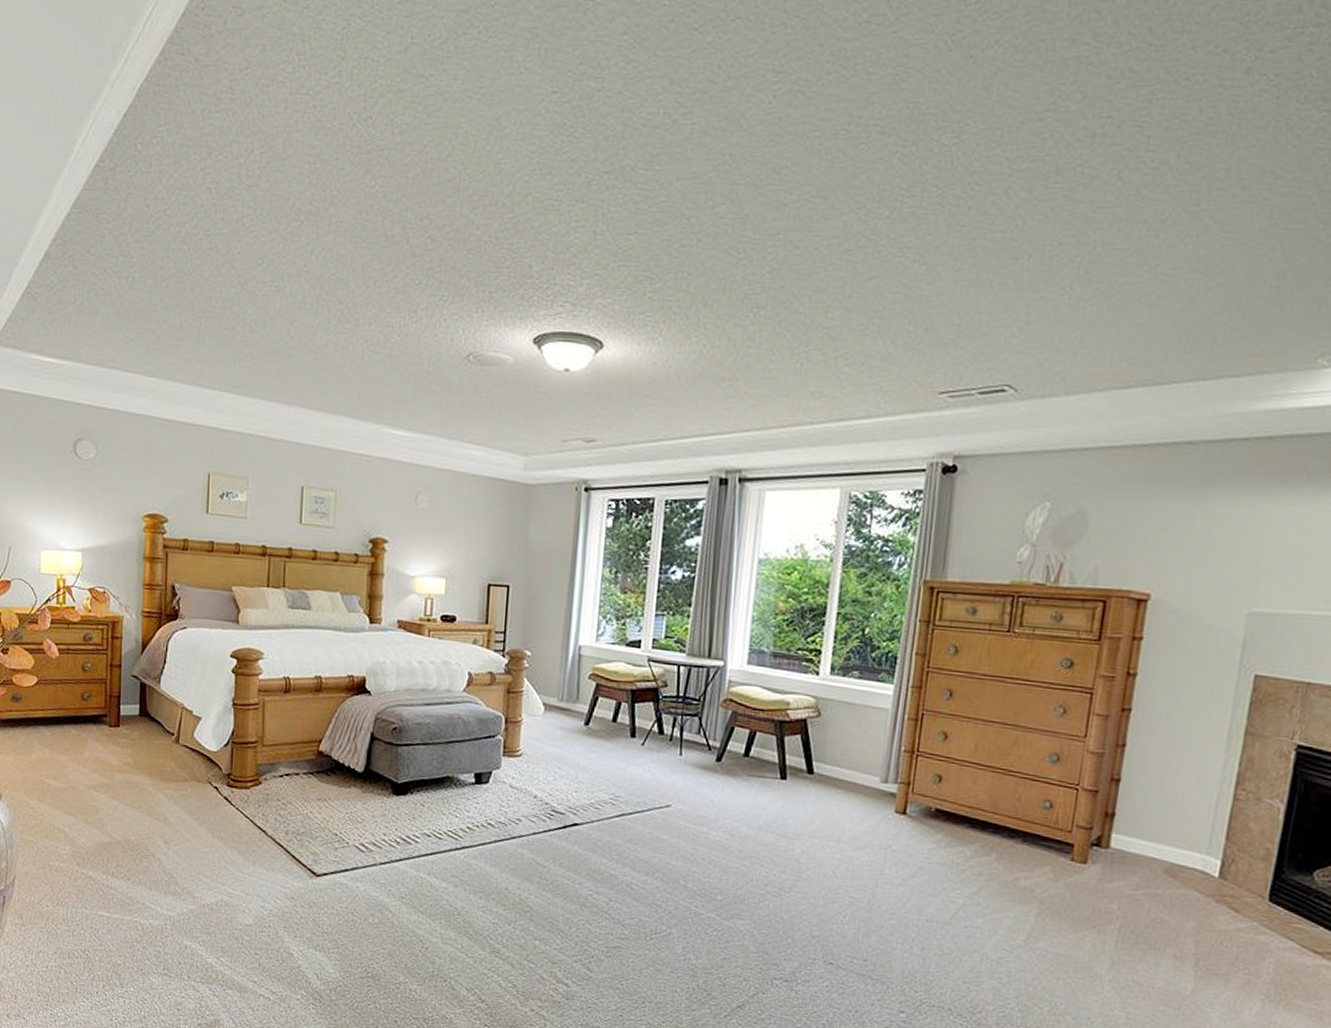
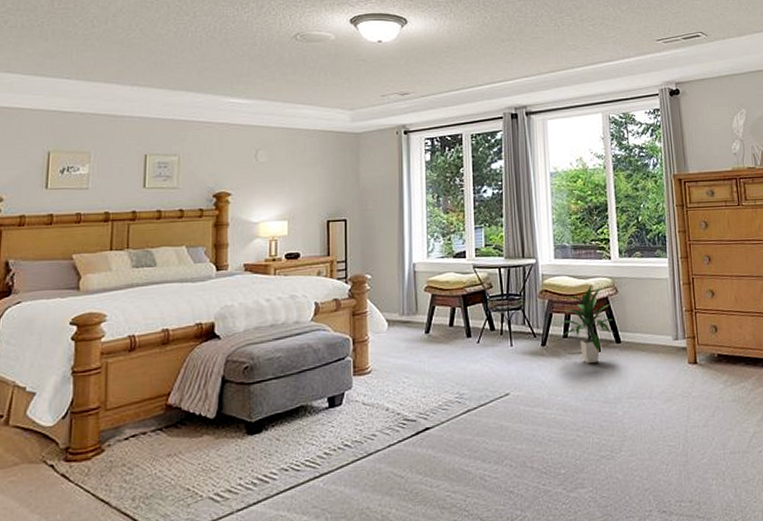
indoor plant: none [741,702,808,791] -> present [559,285,614,364]

